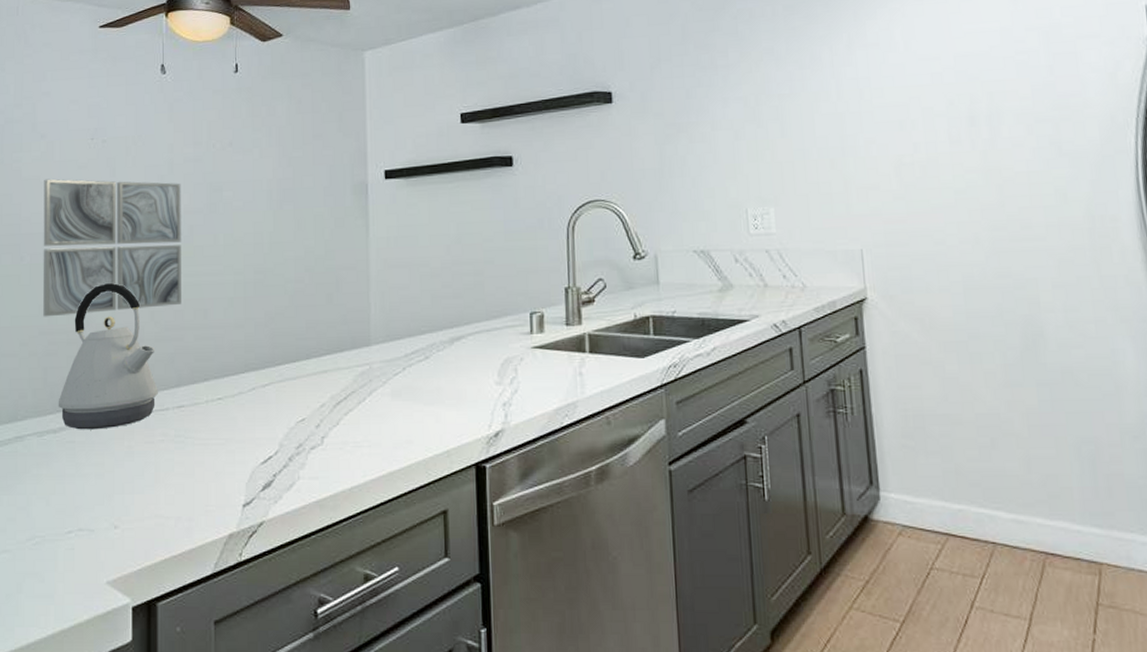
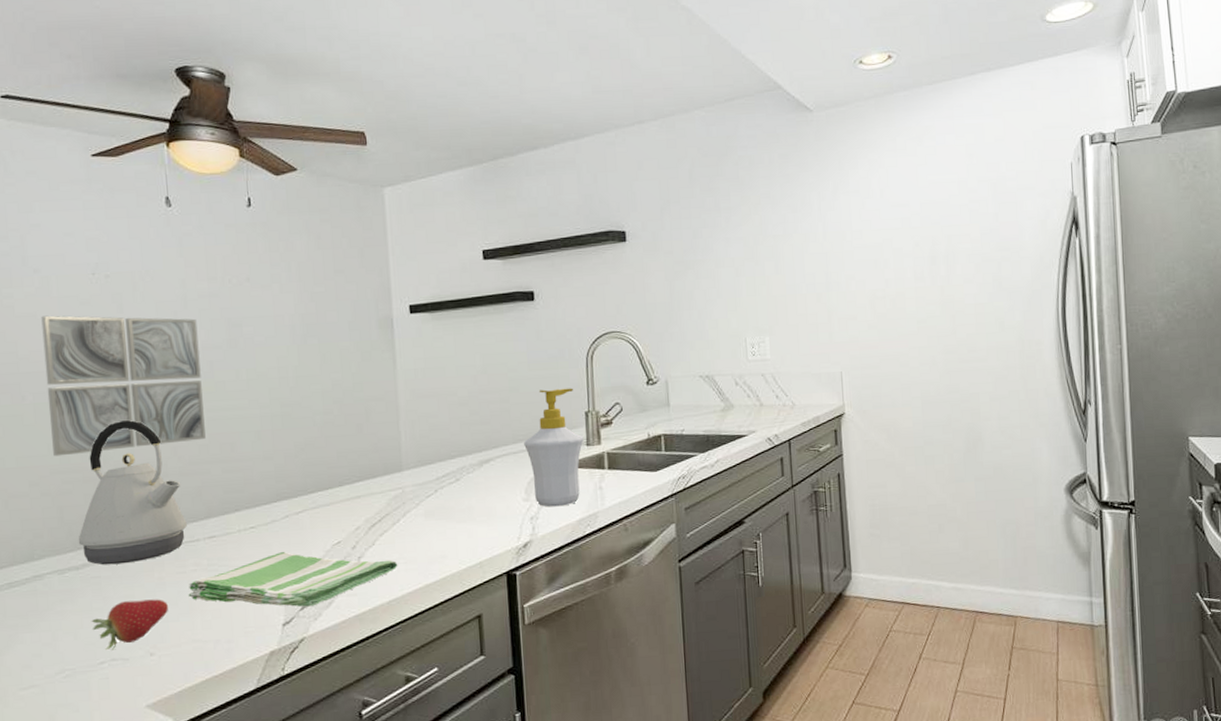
fruit: none [63,469,136,520] -> present [91,599,169,651]
dish towel: none [154,427,362,488] -> present [188,552,398,607]
soap bottle: none [498,261,563,393] -> present [524,388,584,507]

